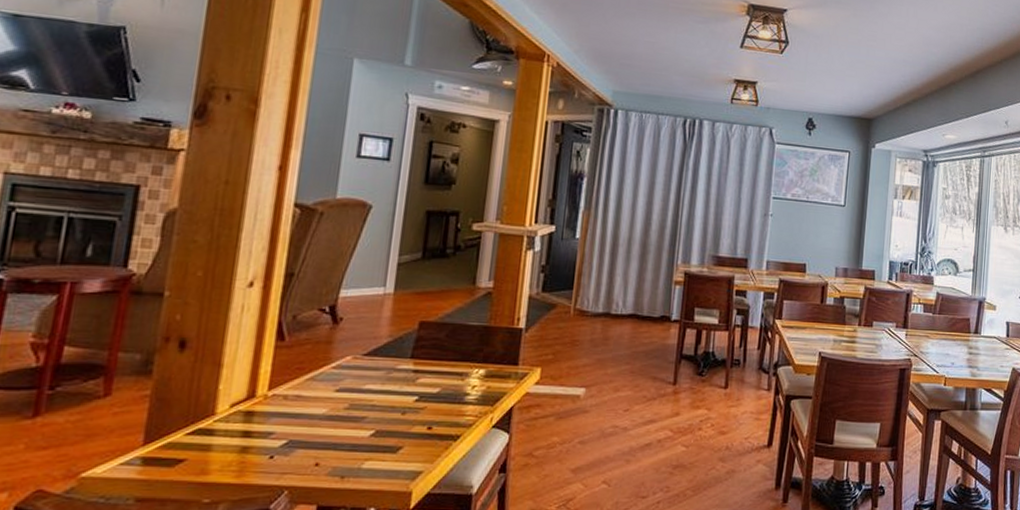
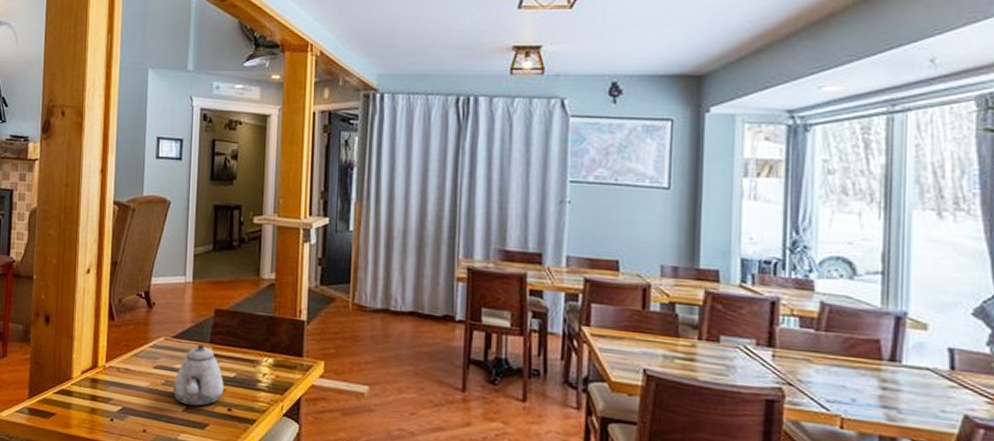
teapot: none [359,361,425,430] -> present [172,345,224,407]

